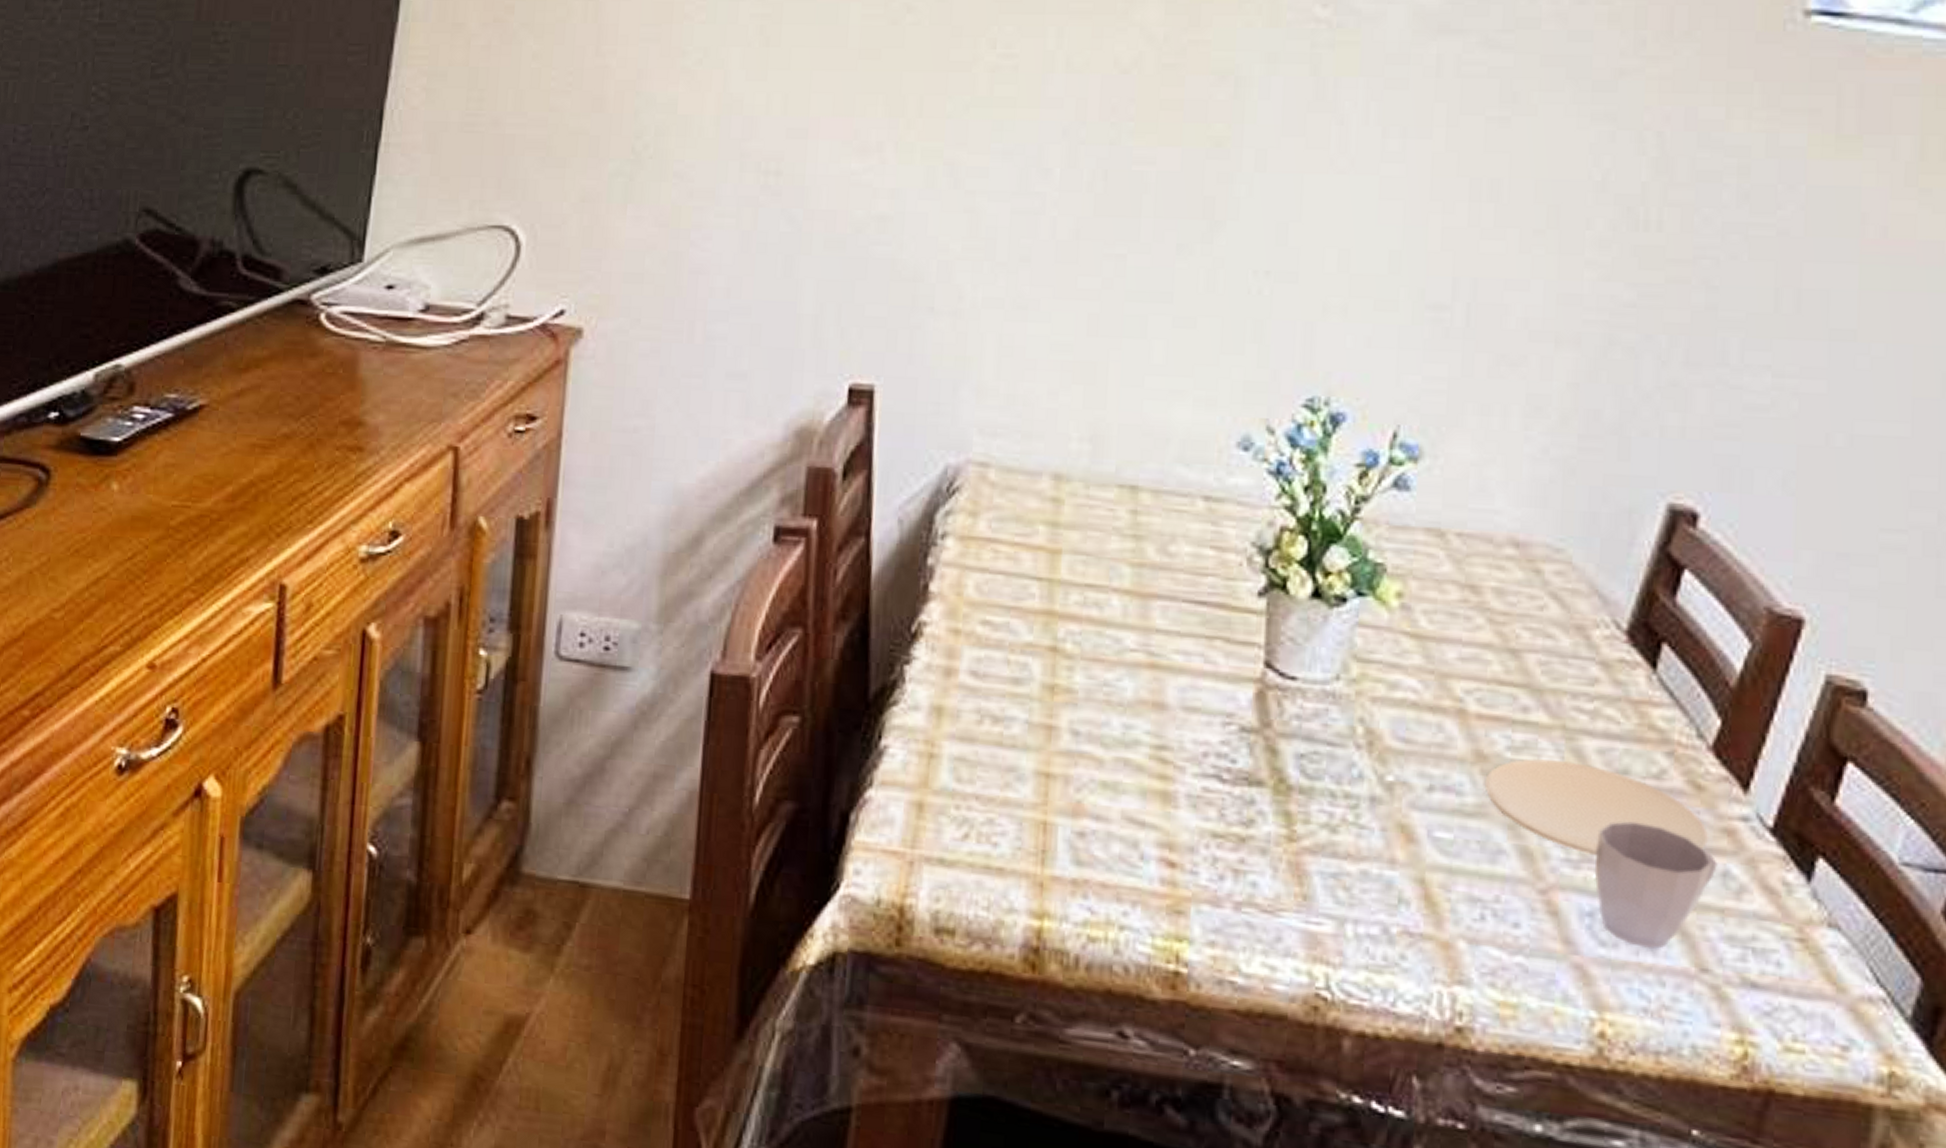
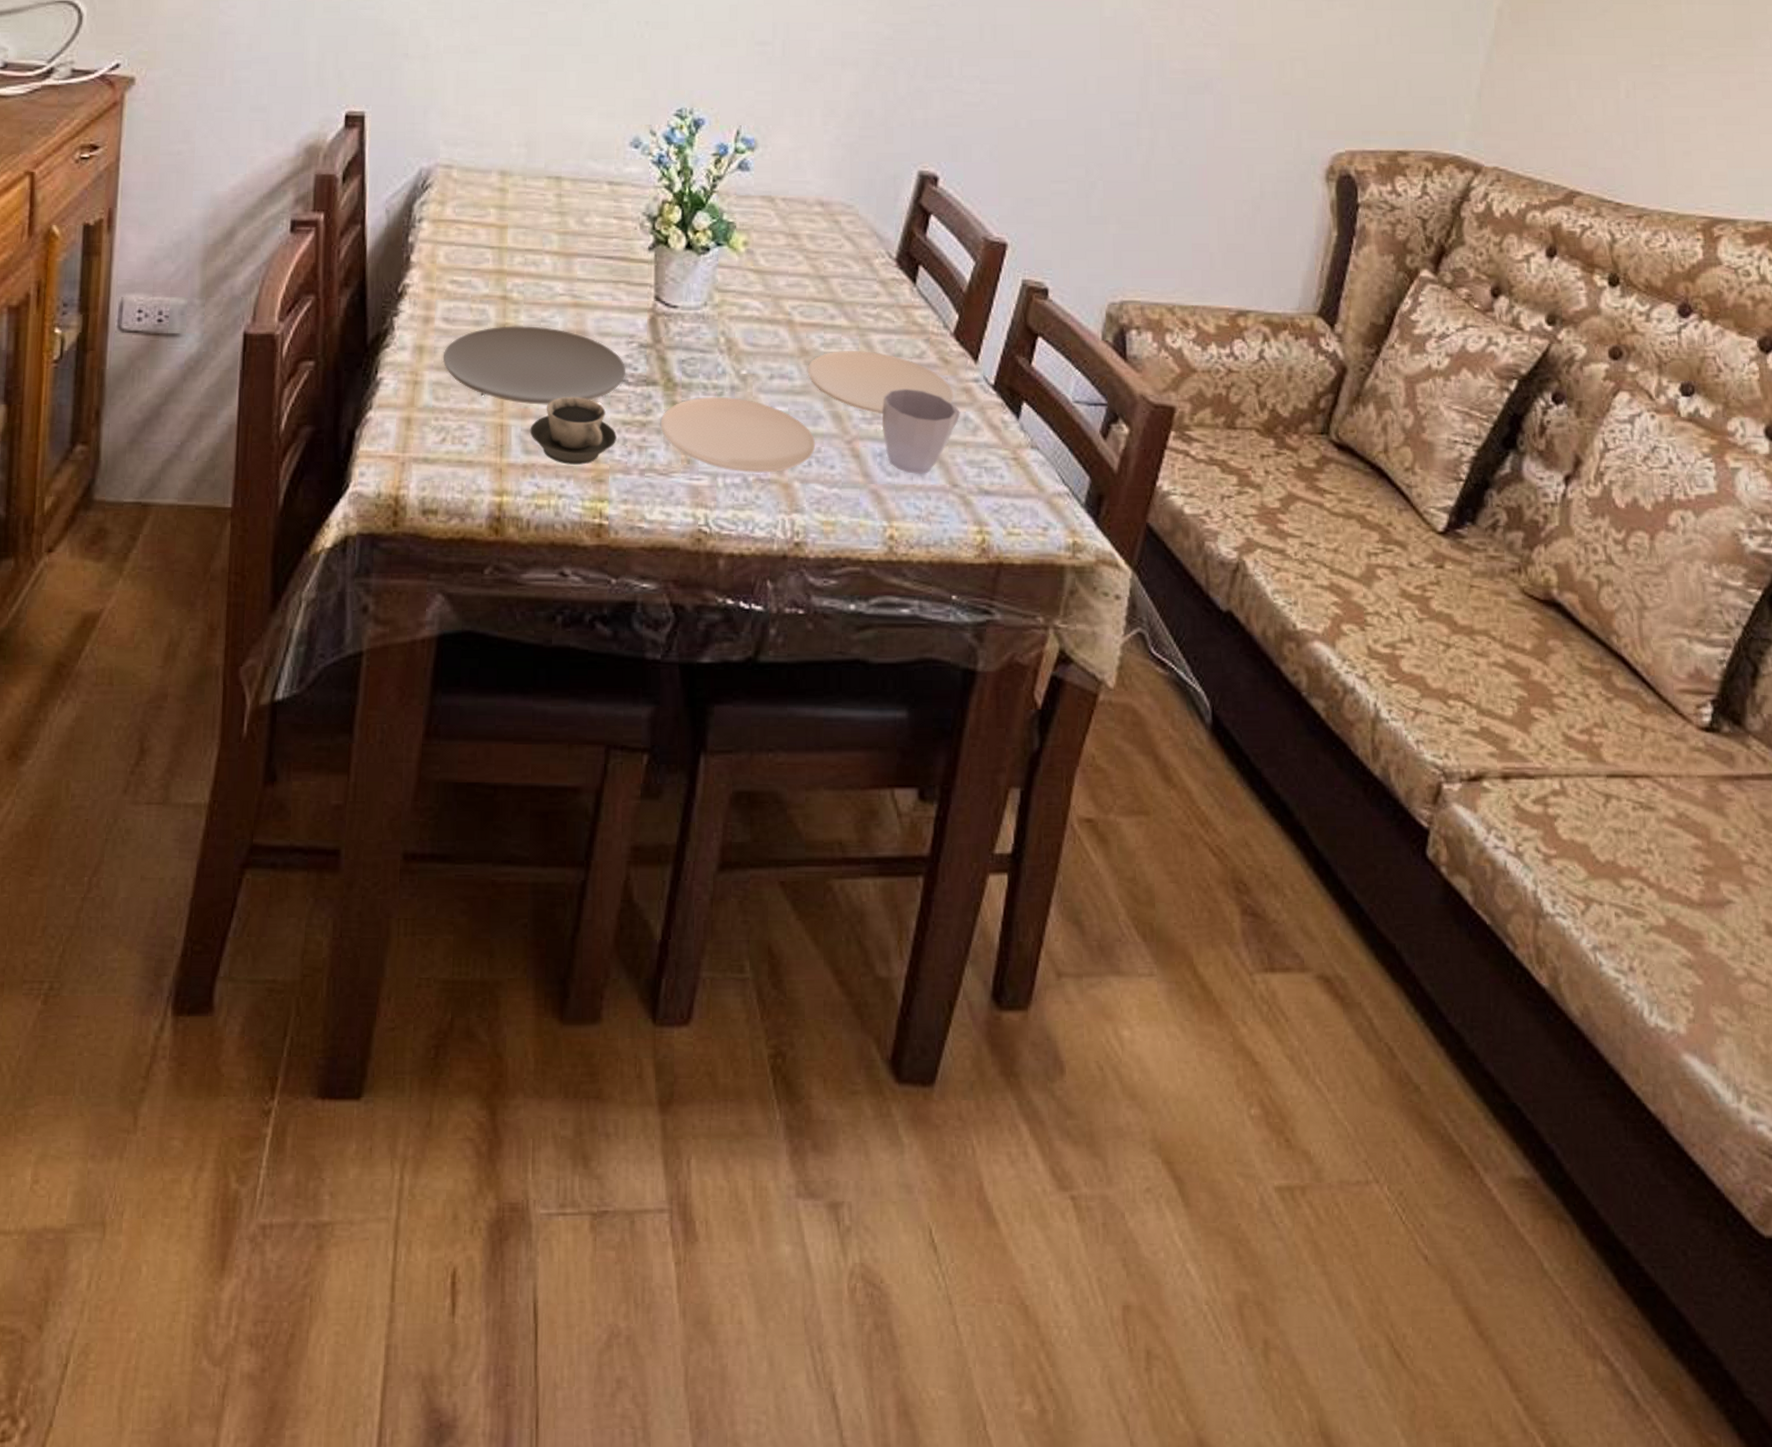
plate: none [969,687,1219,801] -> present [443,326,625,405]
cup: none [1083,791,1204,888] -> present [530,396,617,465]
plate: none [1266,808,1493,925] -> present [660,397,816,474]

